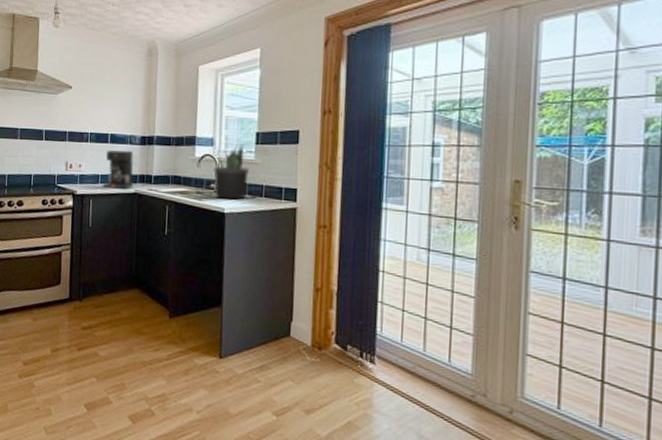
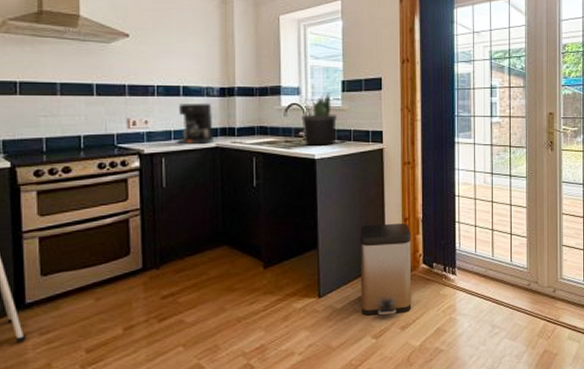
pedal bin: none [262,289,323,395] -> present [359,222,412,316]

